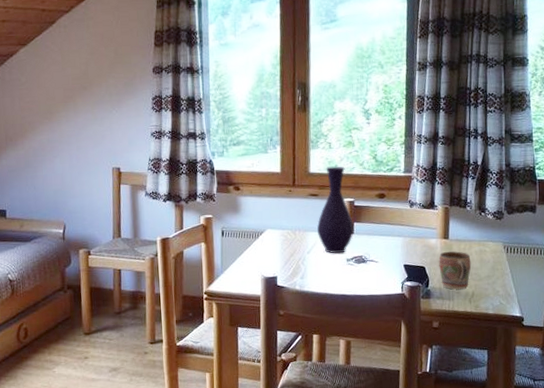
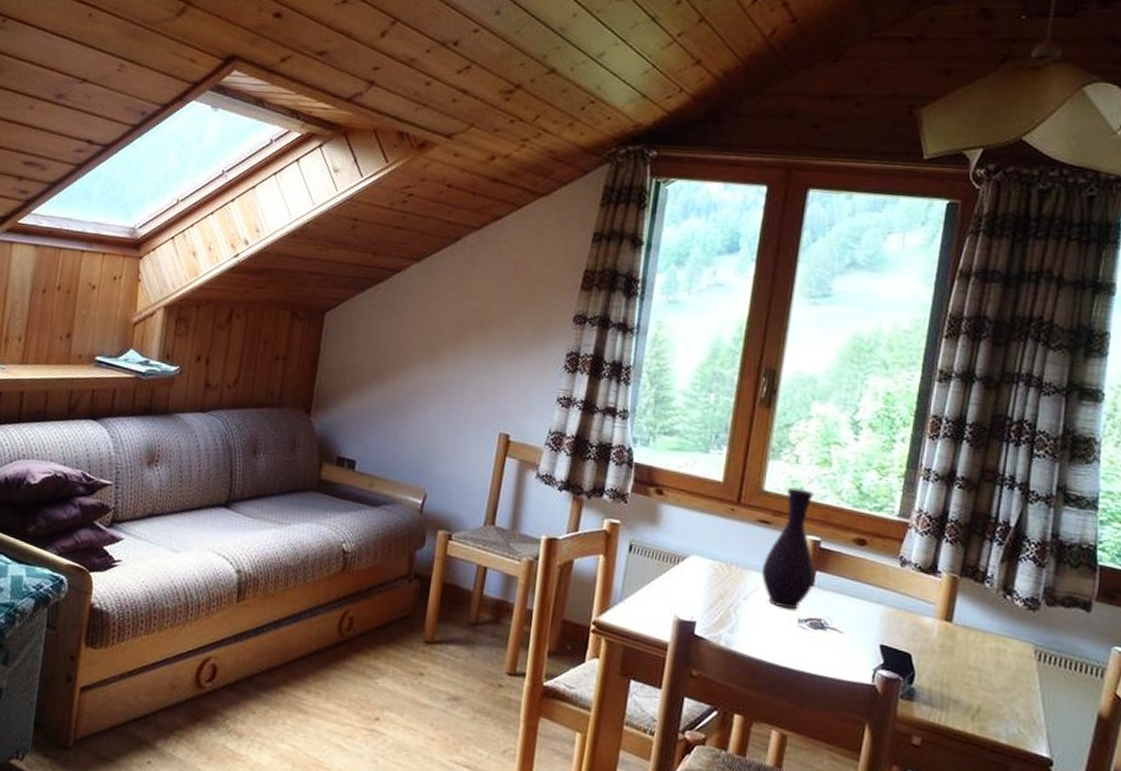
mug: present [439,251,472,290] -> none [932,639,982,699]

